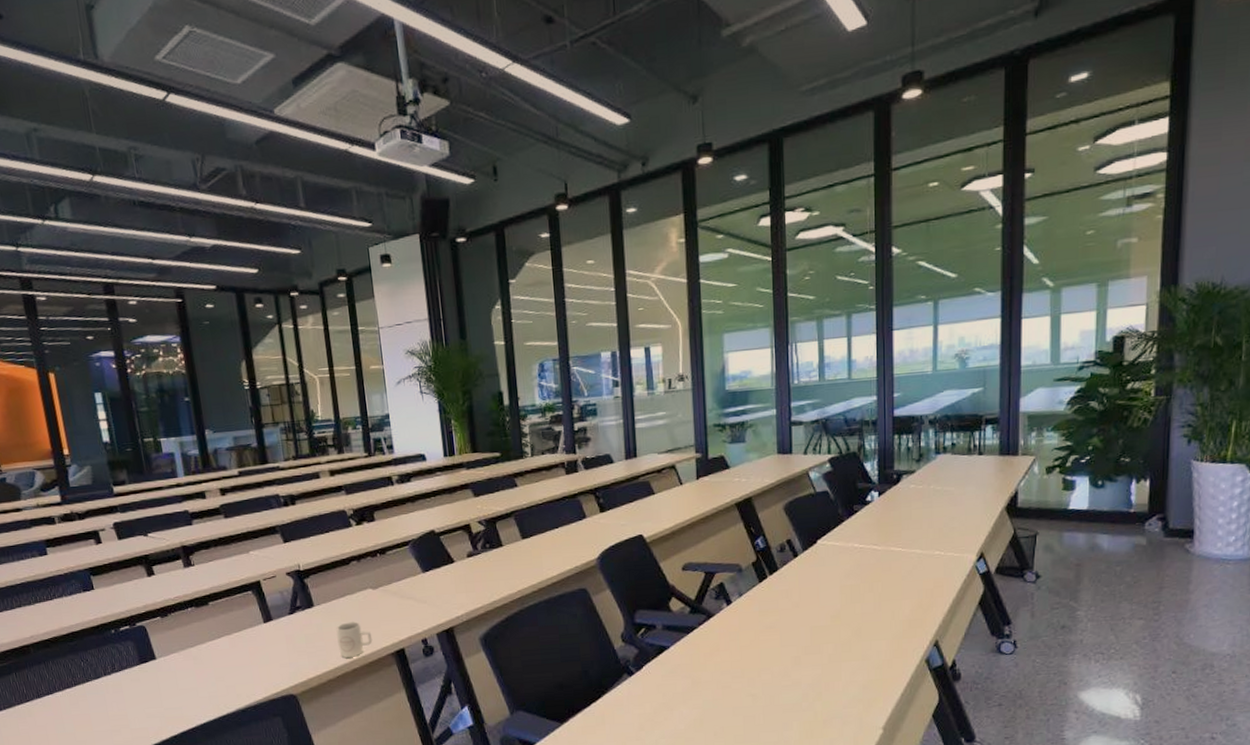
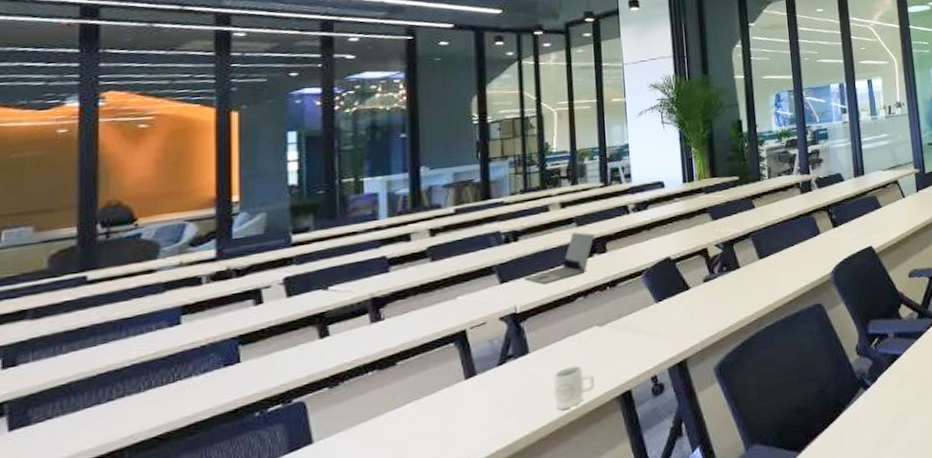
laptop: none [303,499,363,547] -> present [524,232,595,285]

